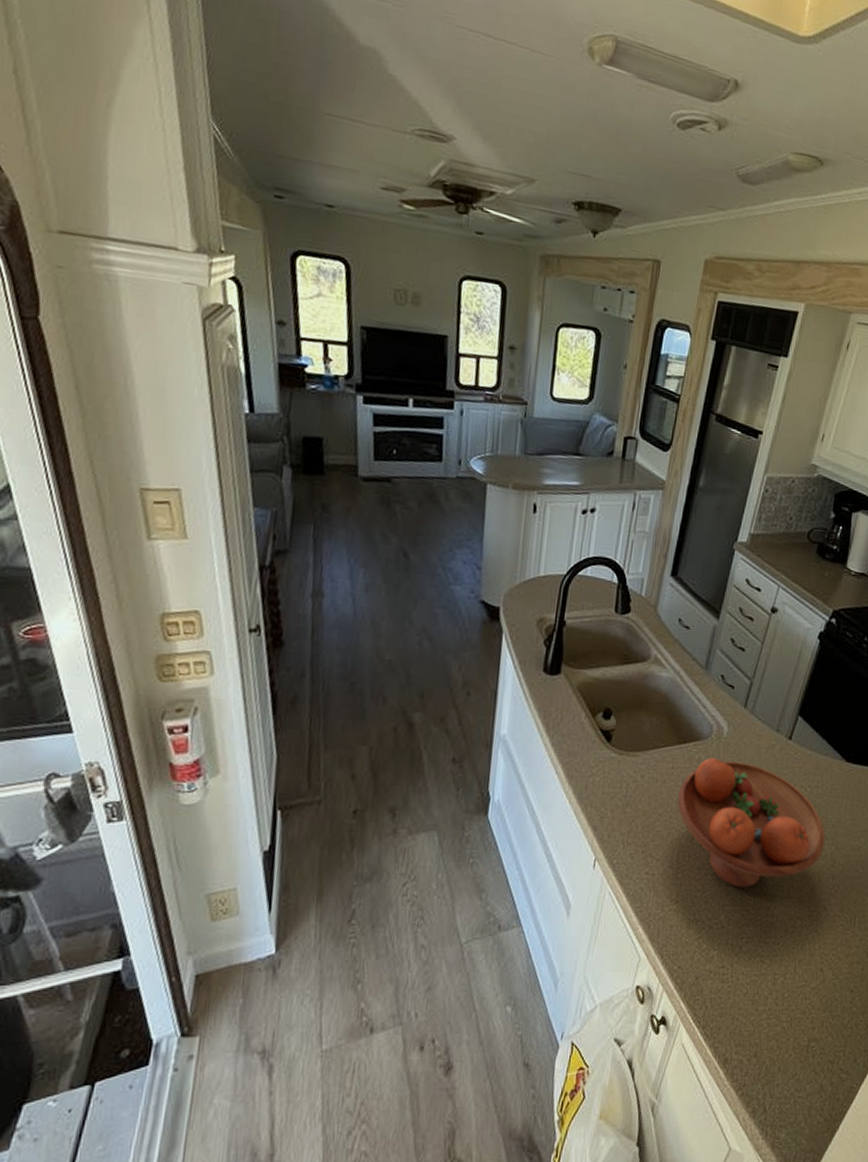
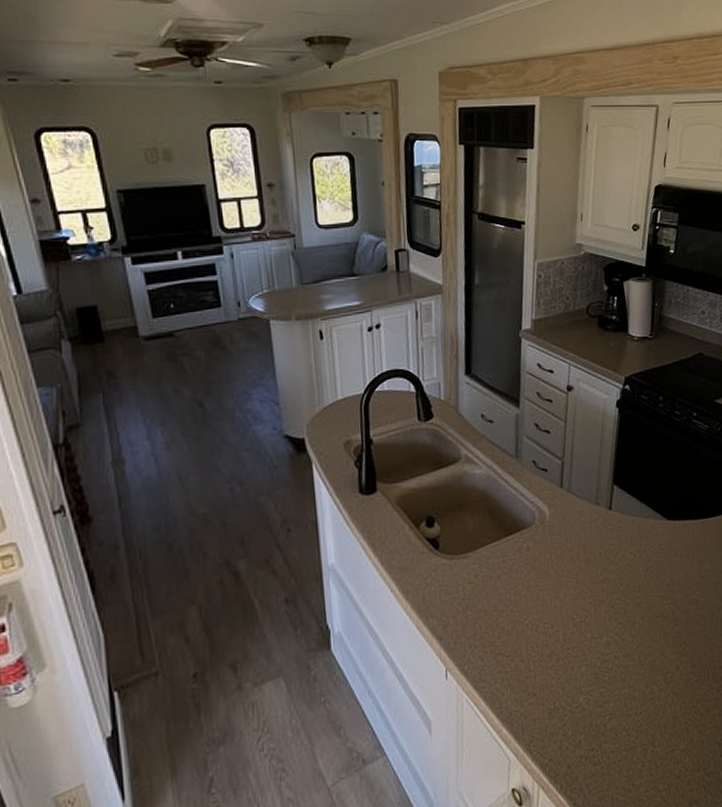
fruit bowl: present [677,757,826,888] -> none [514,541,665,667]

